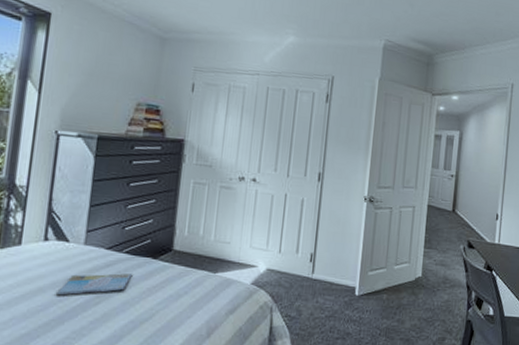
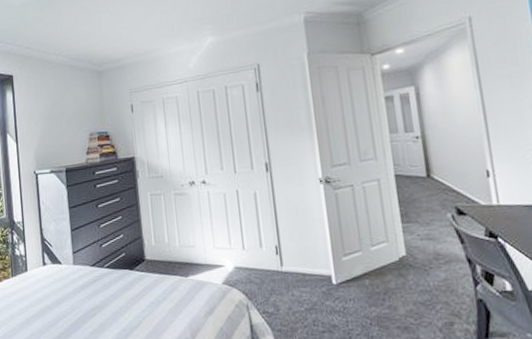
book: present [55,273,133,296] -> none [60,286,117,312]

